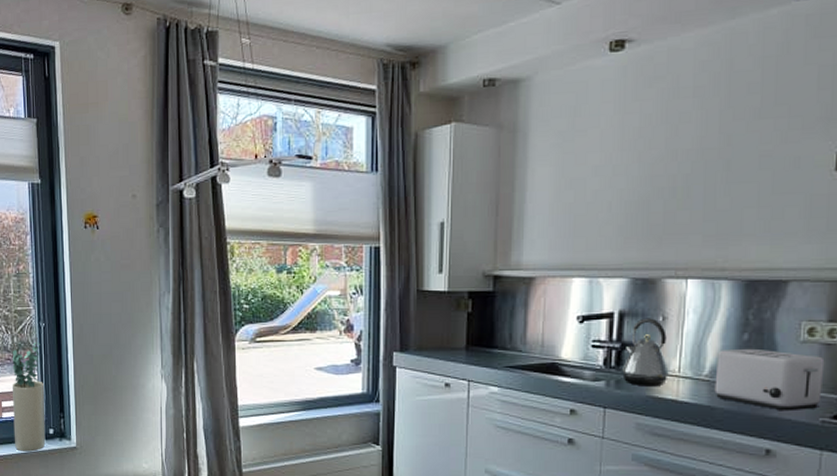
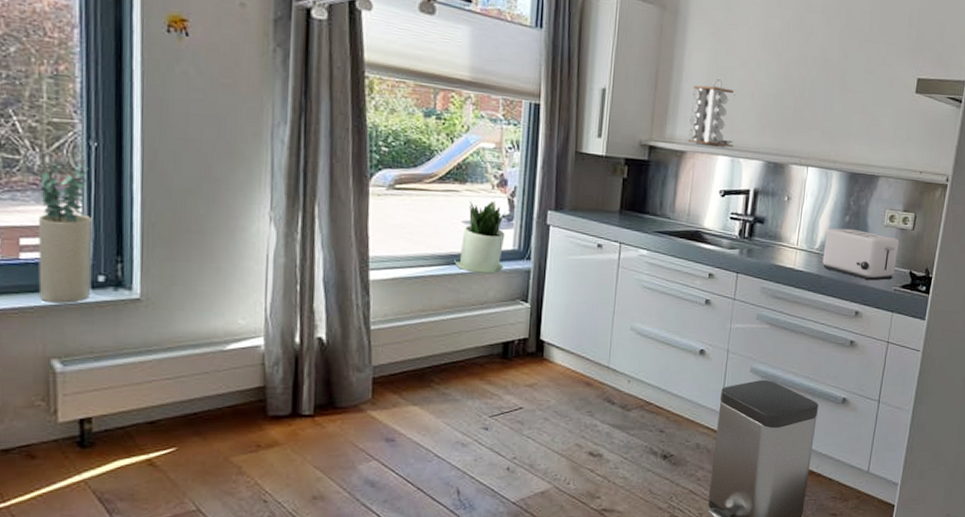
planter: none [310,346,354,419] -> present [454,200,506,275]
spice rack: none [535,192,591,269] -> present [687,77,736,149]
kettle: present [622,318,669,387] -> none [753,197,790,257]

